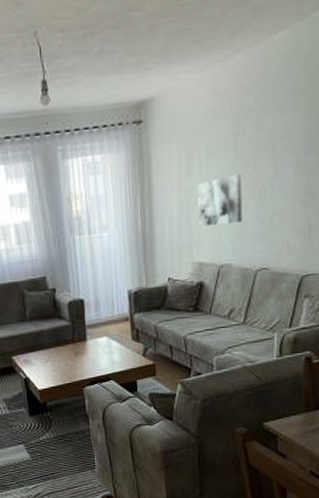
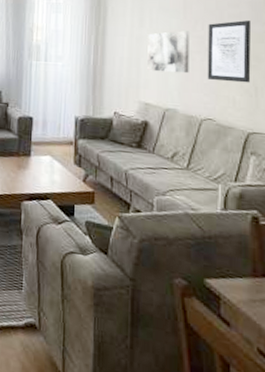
wall art: none [260,151,306,226] -> present [207,20,252,83]

